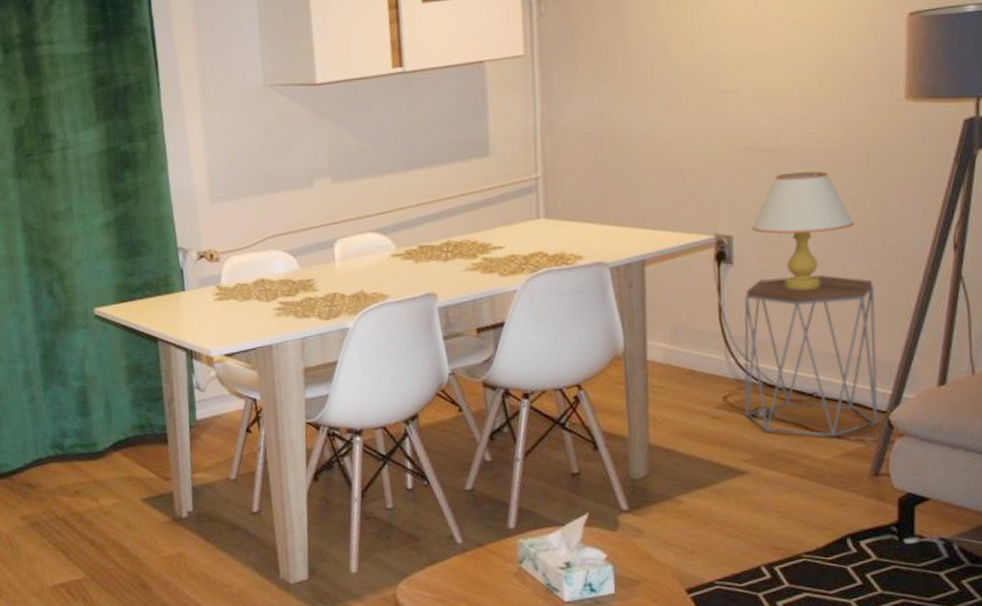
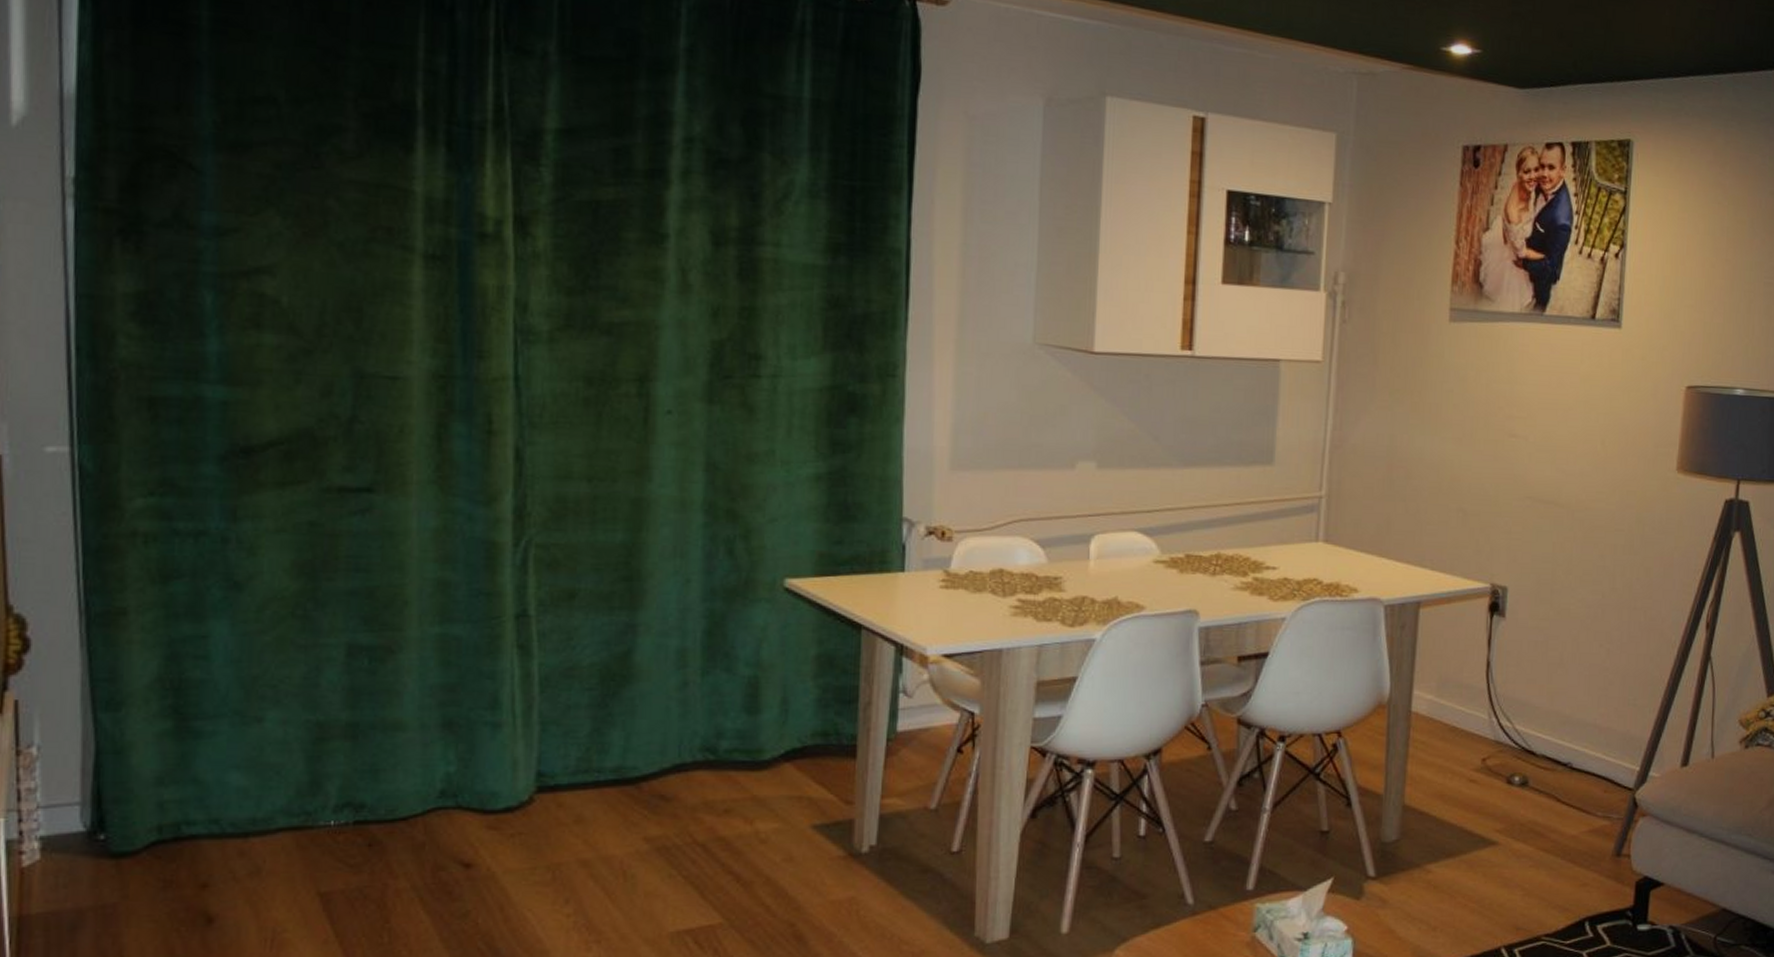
side table: present [743,274,878,437] -> none [1501,636,1633,811]
table lamp: present [751,171,855,290] -> none [1526,529,1621,654]

